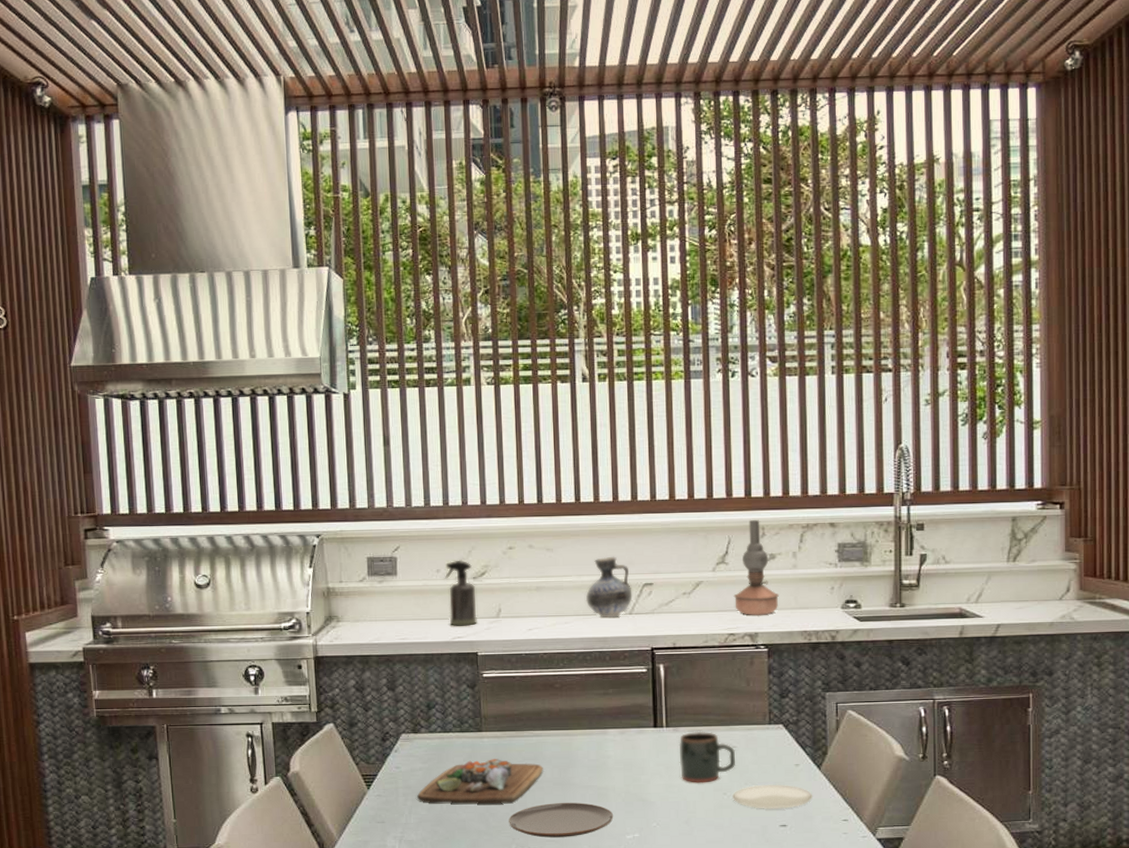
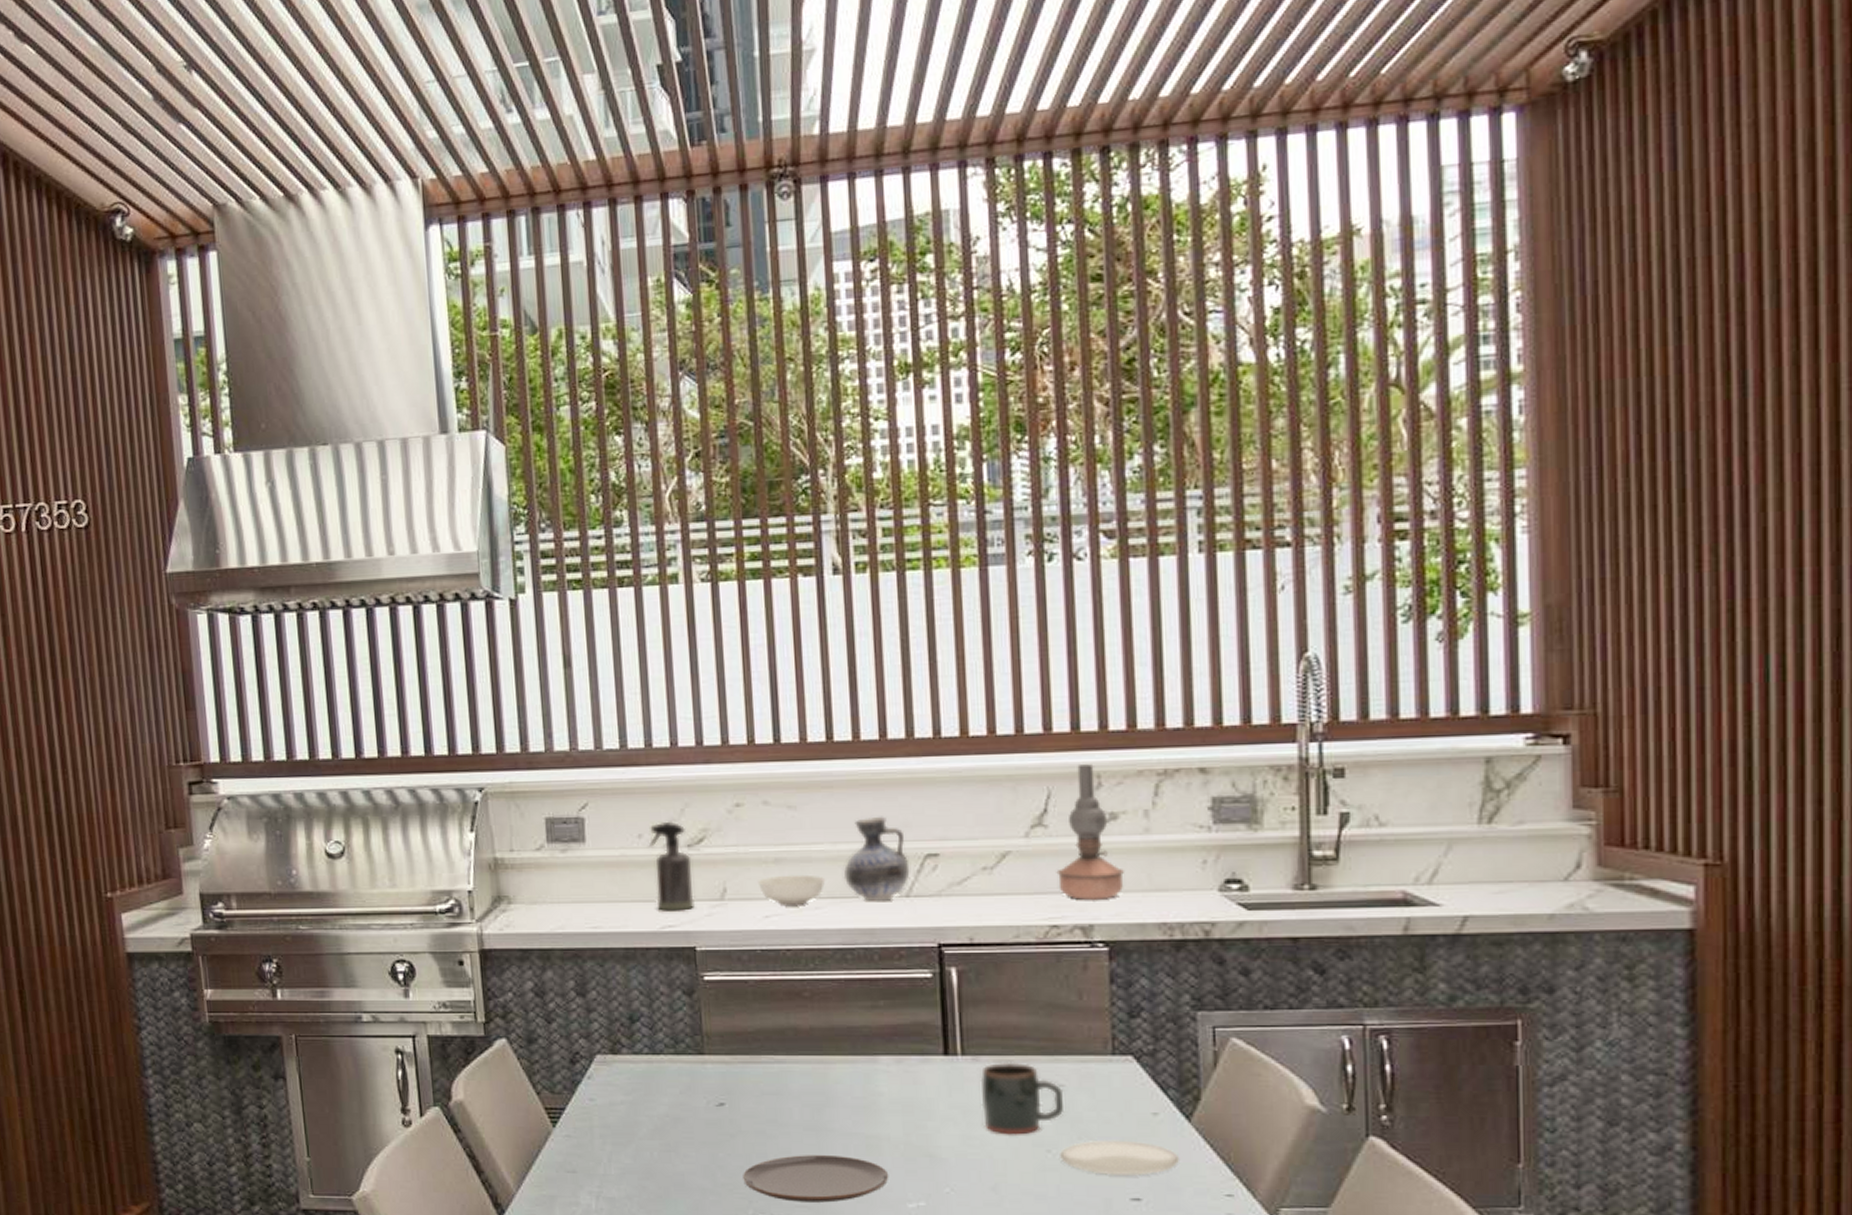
food platter: present [417,759,543,804] -> none [619,1092,789,1153]
bowl: none [524,599,573,621] -> present [757,874,826,905]

